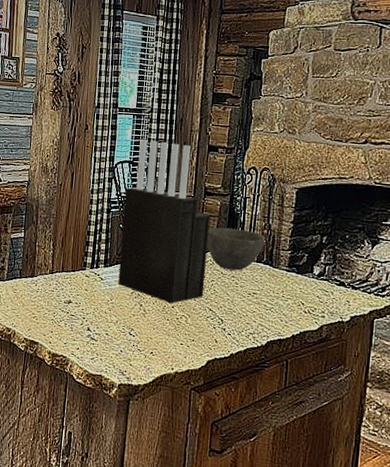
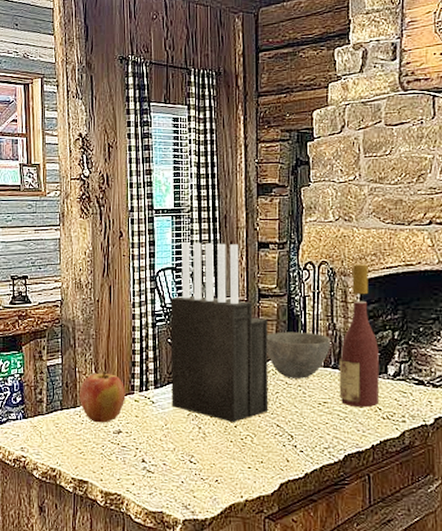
apple: none [37,246,79,293] -> present [80,370,126,423]
wine bottle: none [268,173,307,302] -> present [339,264,380,408]

